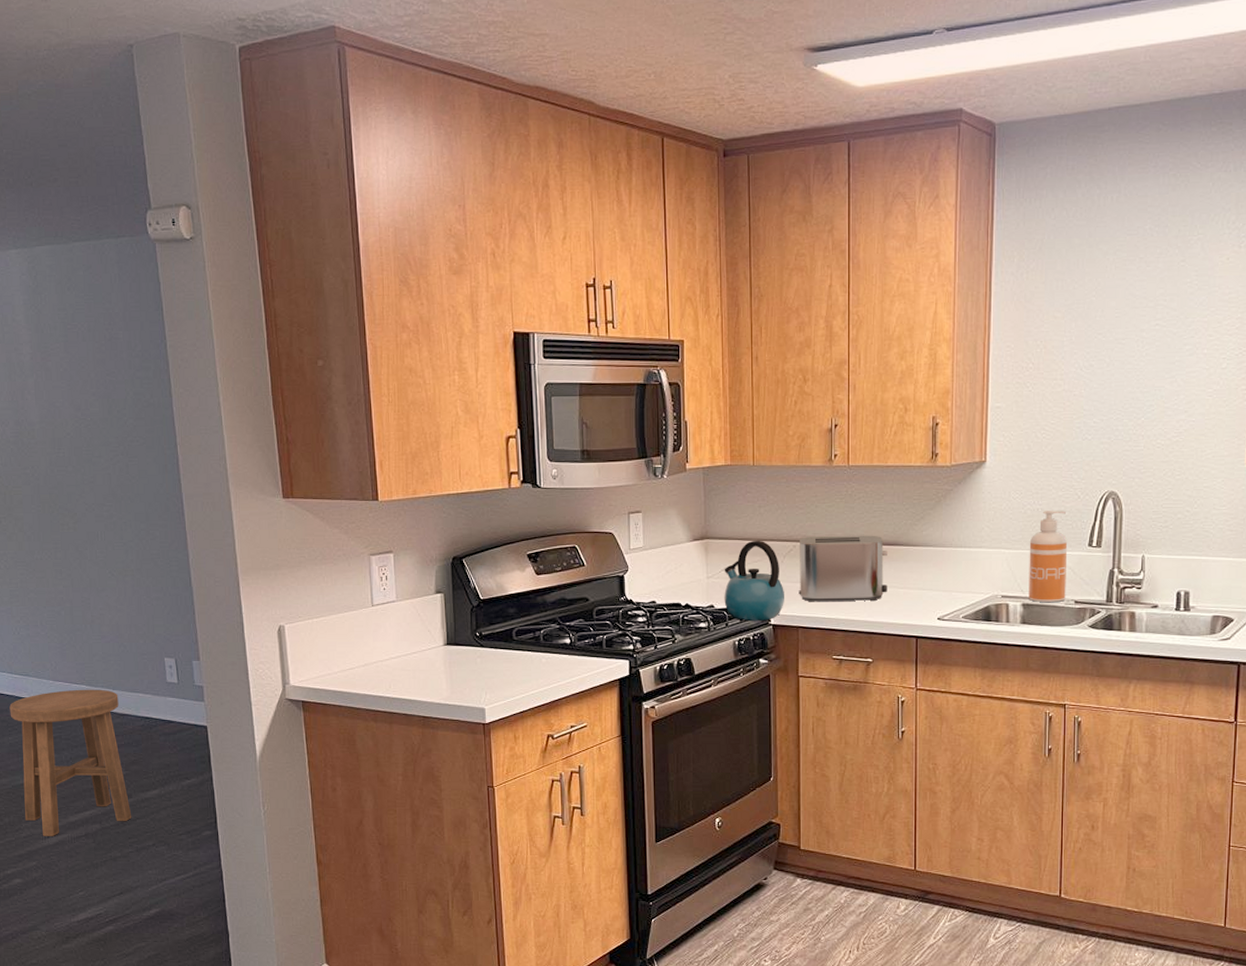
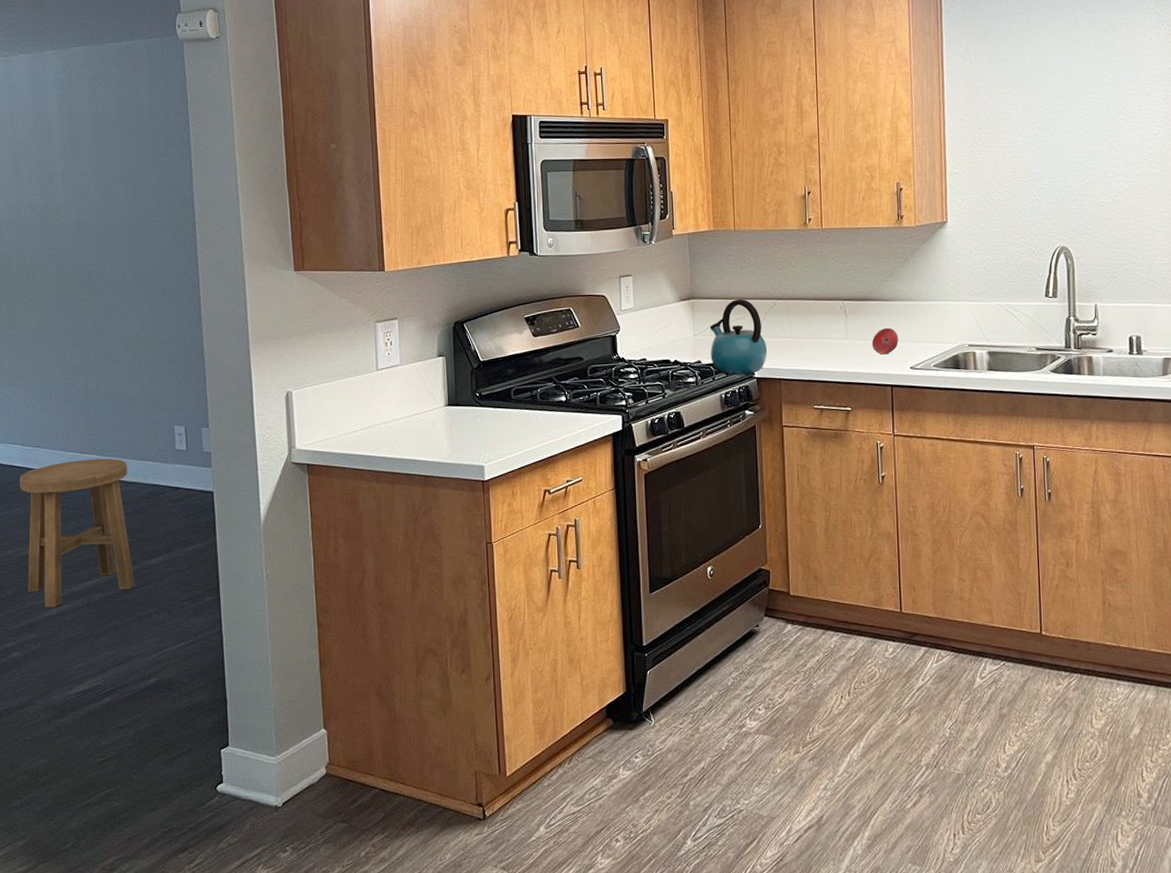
toaster: present [799,535,887,602] -> none [779,291,863,356]
fruit: none [897,575,926,604] -> present [871,327,899,355]
soap dispenser: present [1029,509,1068,603] -> none [991,264,1028,351]

